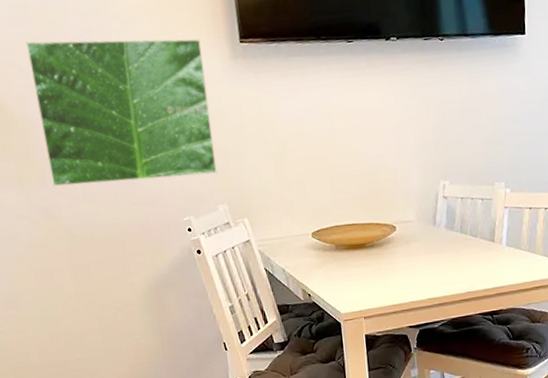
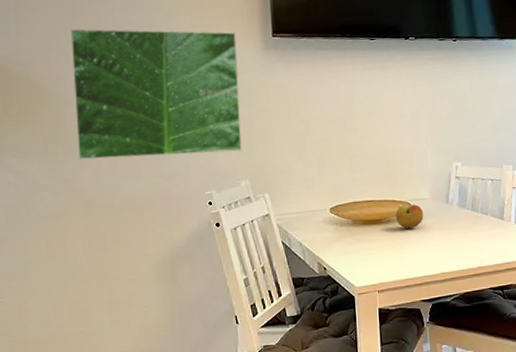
fruit: none [380,227,410,254] -> present [396,204,424,229]

